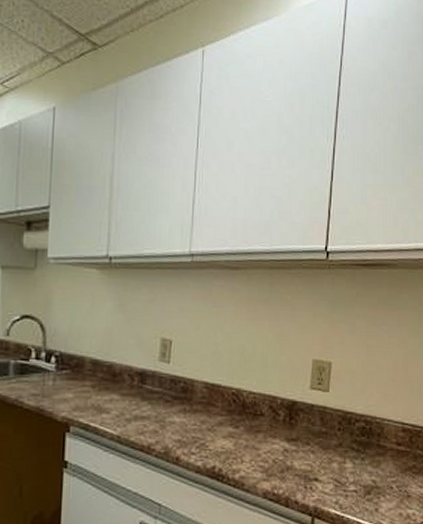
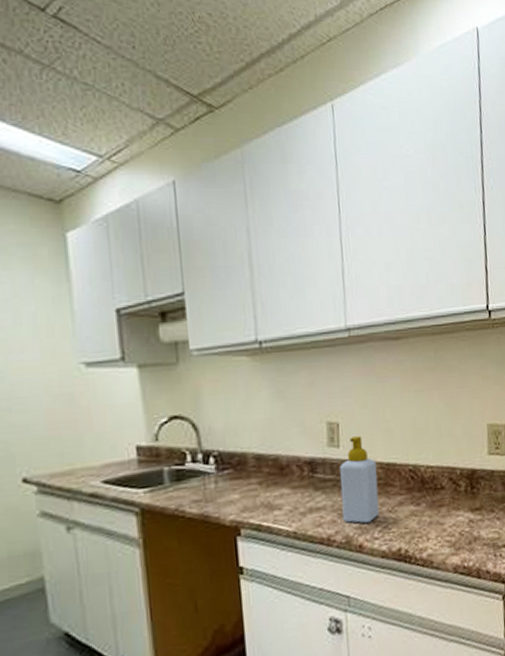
soap bottle: none [164,355,201,438] -> present [340,436,379,524]

